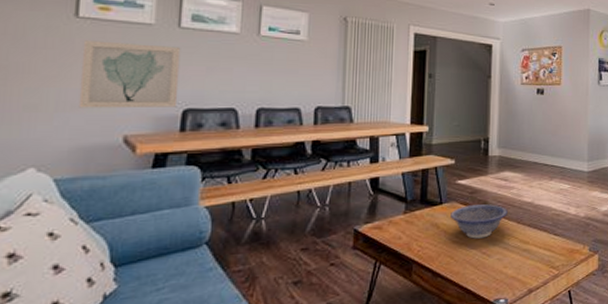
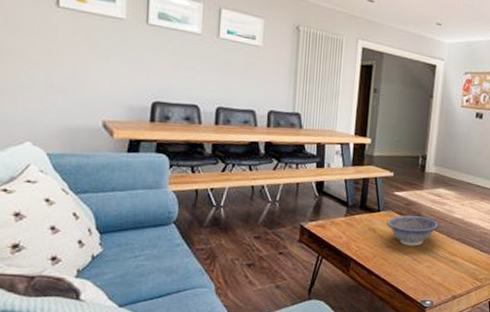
wall art: present [78,40,181,109] -> none [63,29,149,99]

